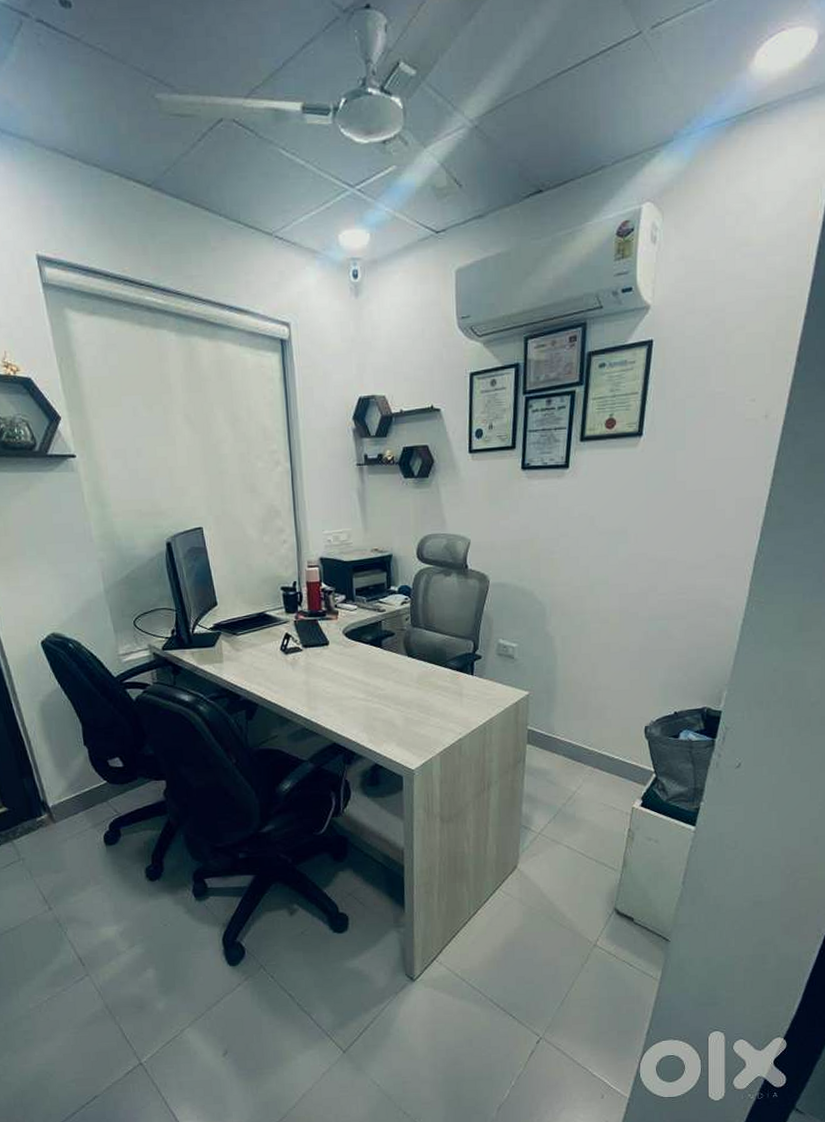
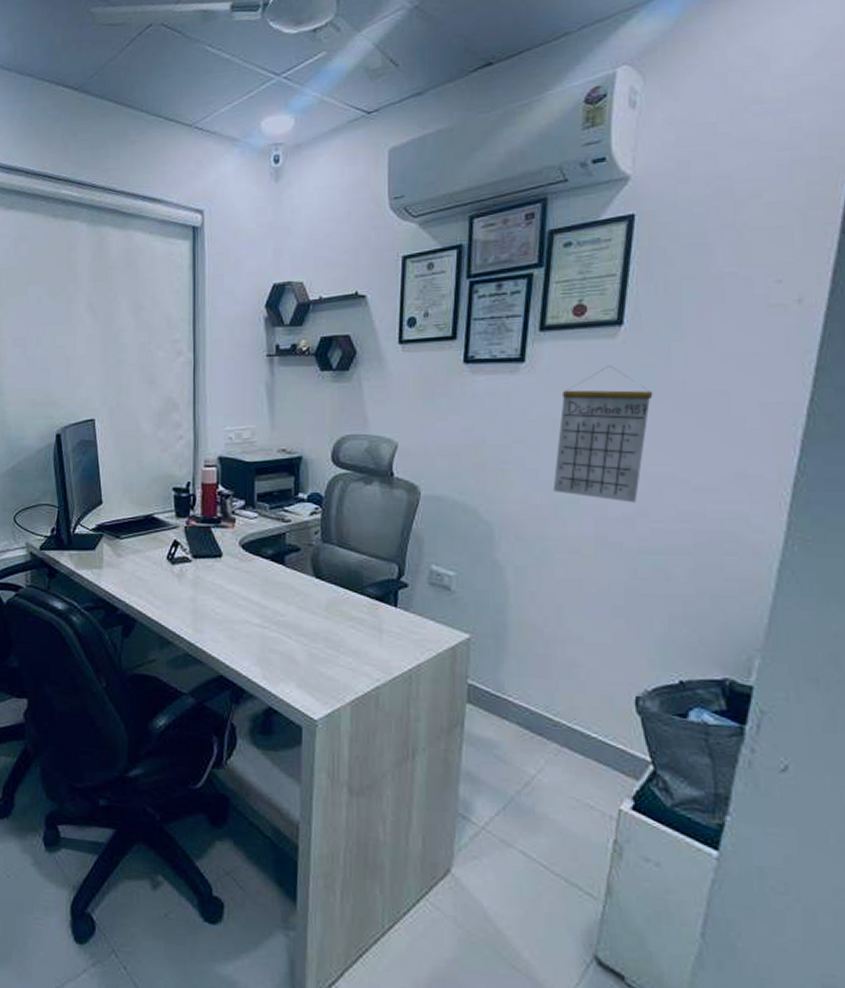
calendar: none [589,471,663,581] -> present [553,366,653,503]

